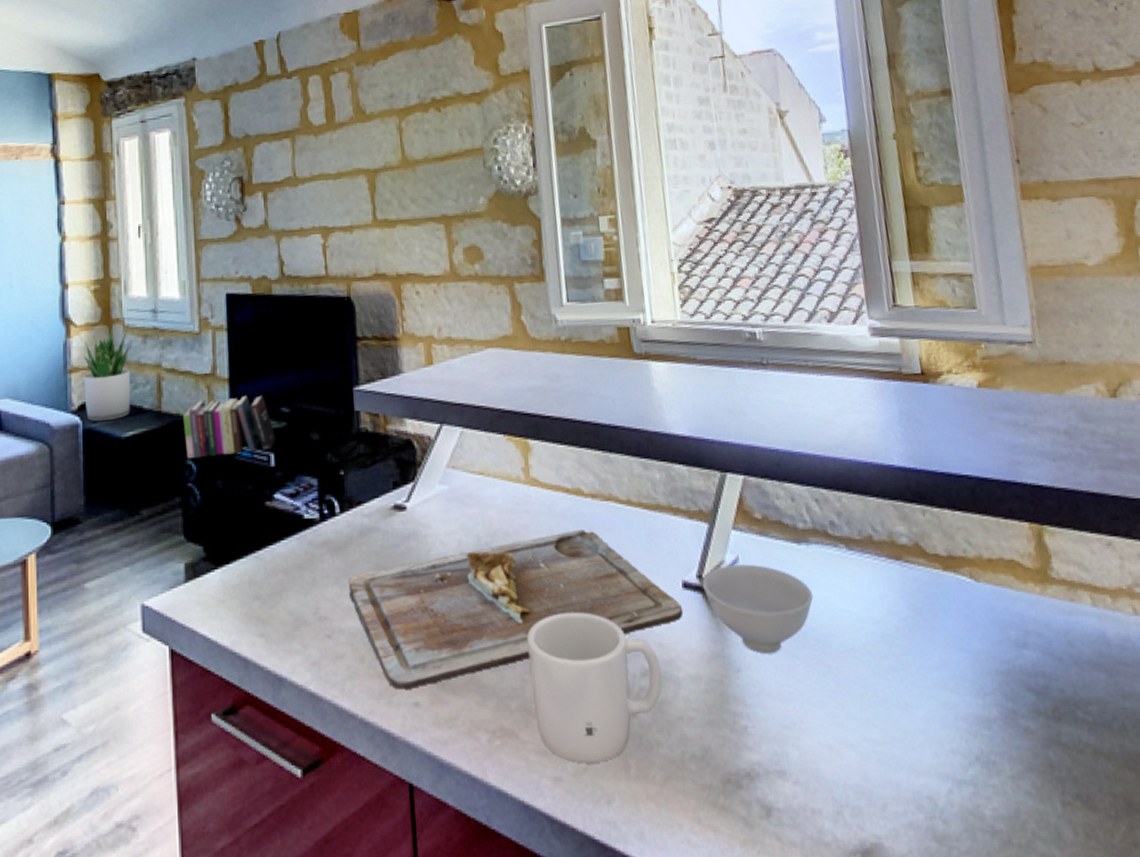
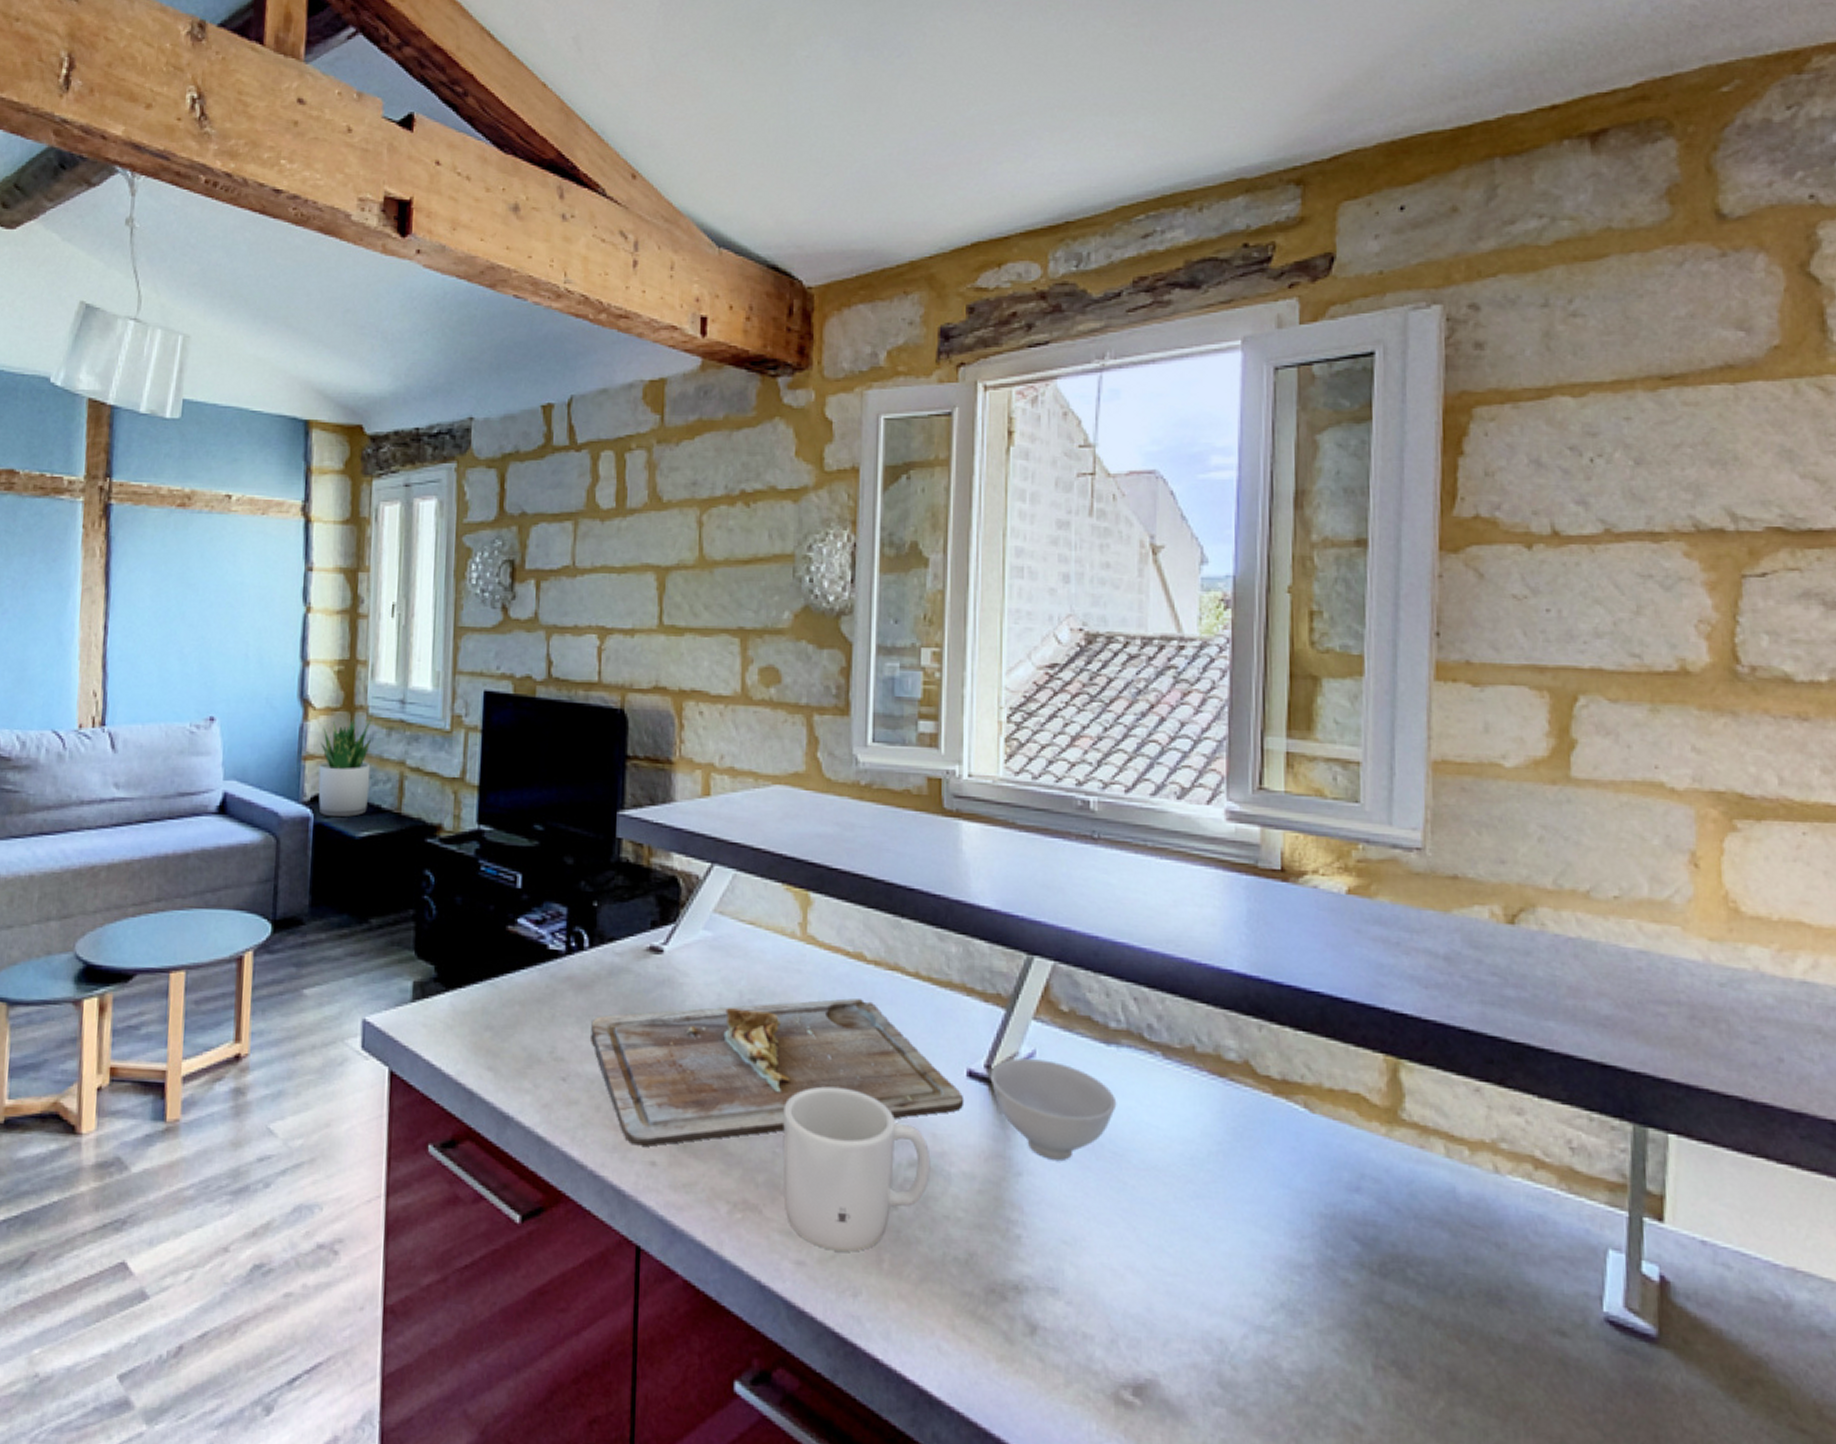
books: present [182,395,275,459] -> none [424,805,525,870]

